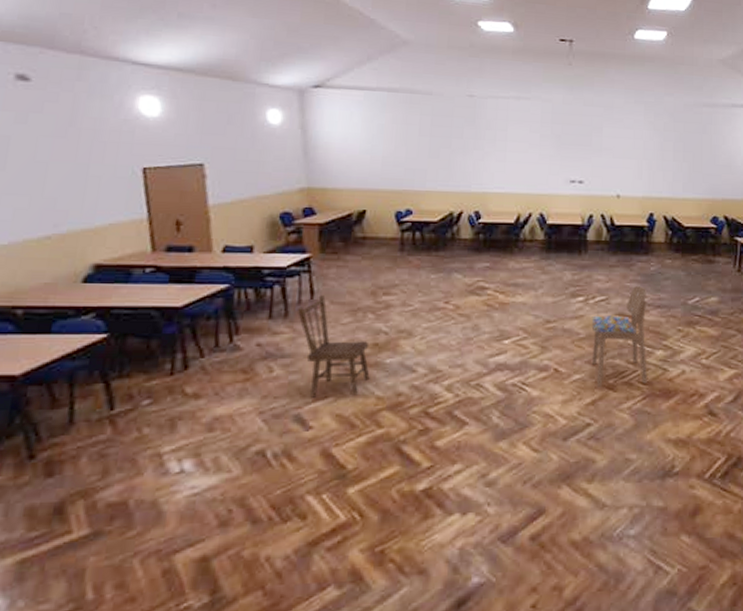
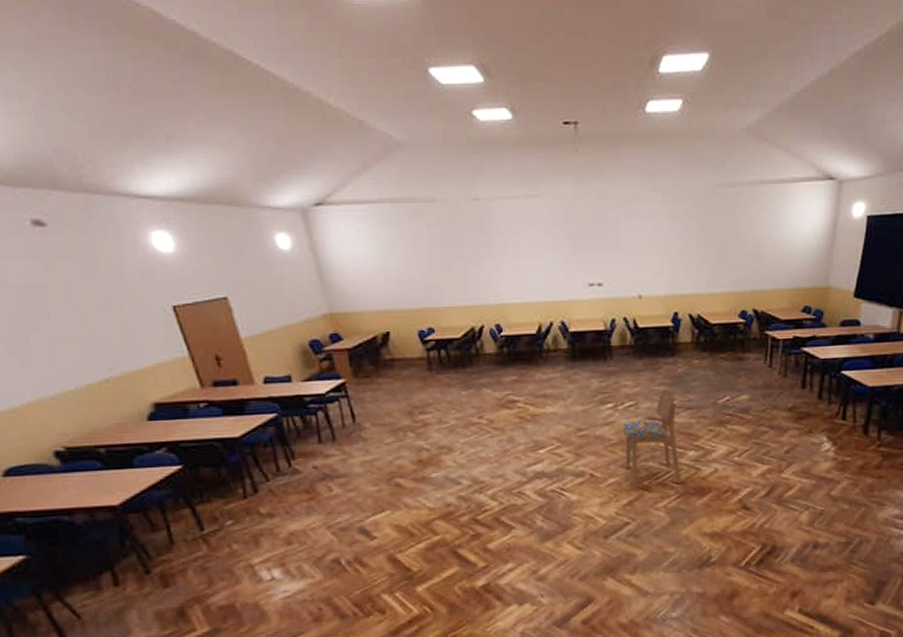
dining chair: present [297,295,370,398] -> none [342,418,420,512]

